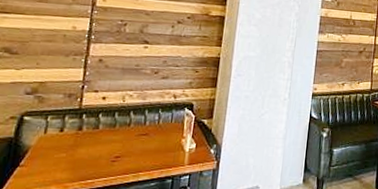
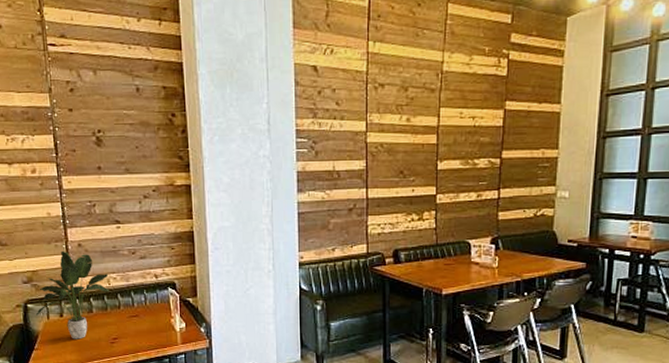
potted plant: none [30,64,126,157] -> present [35,250,110,339]

